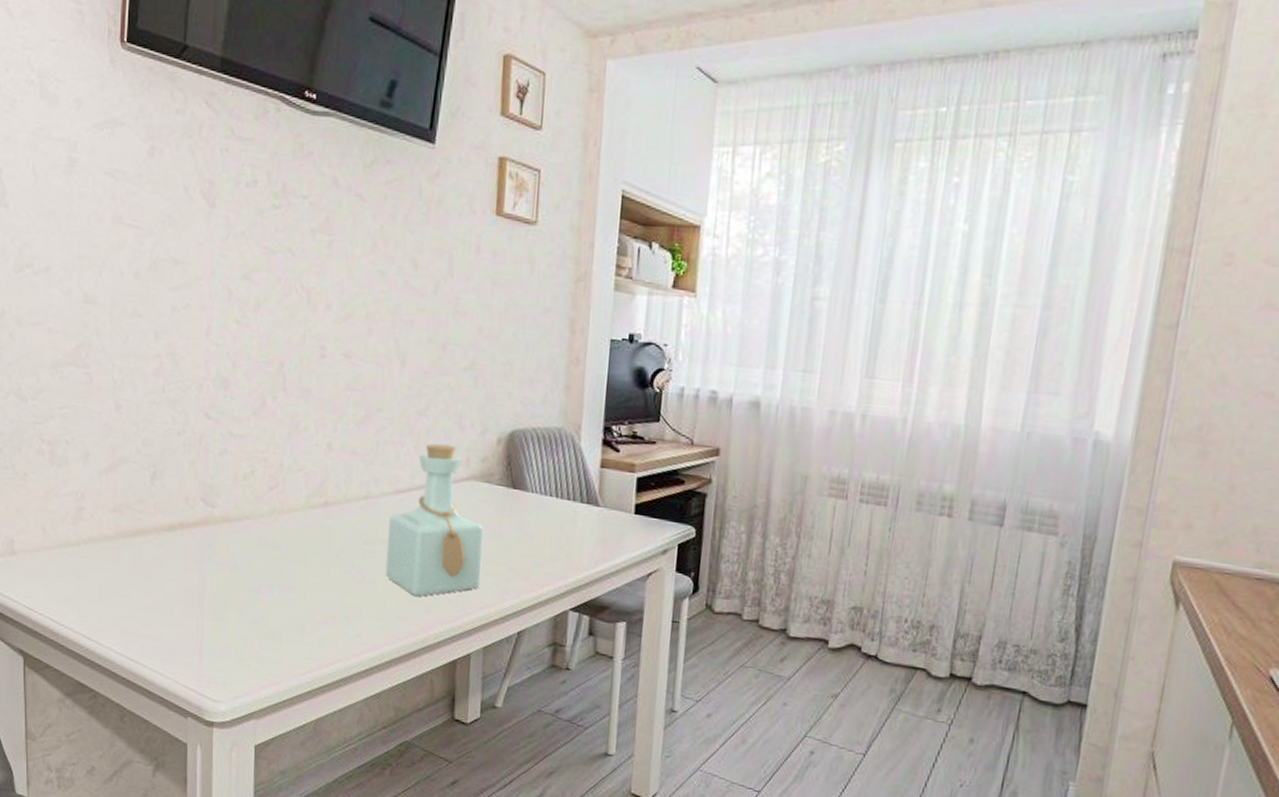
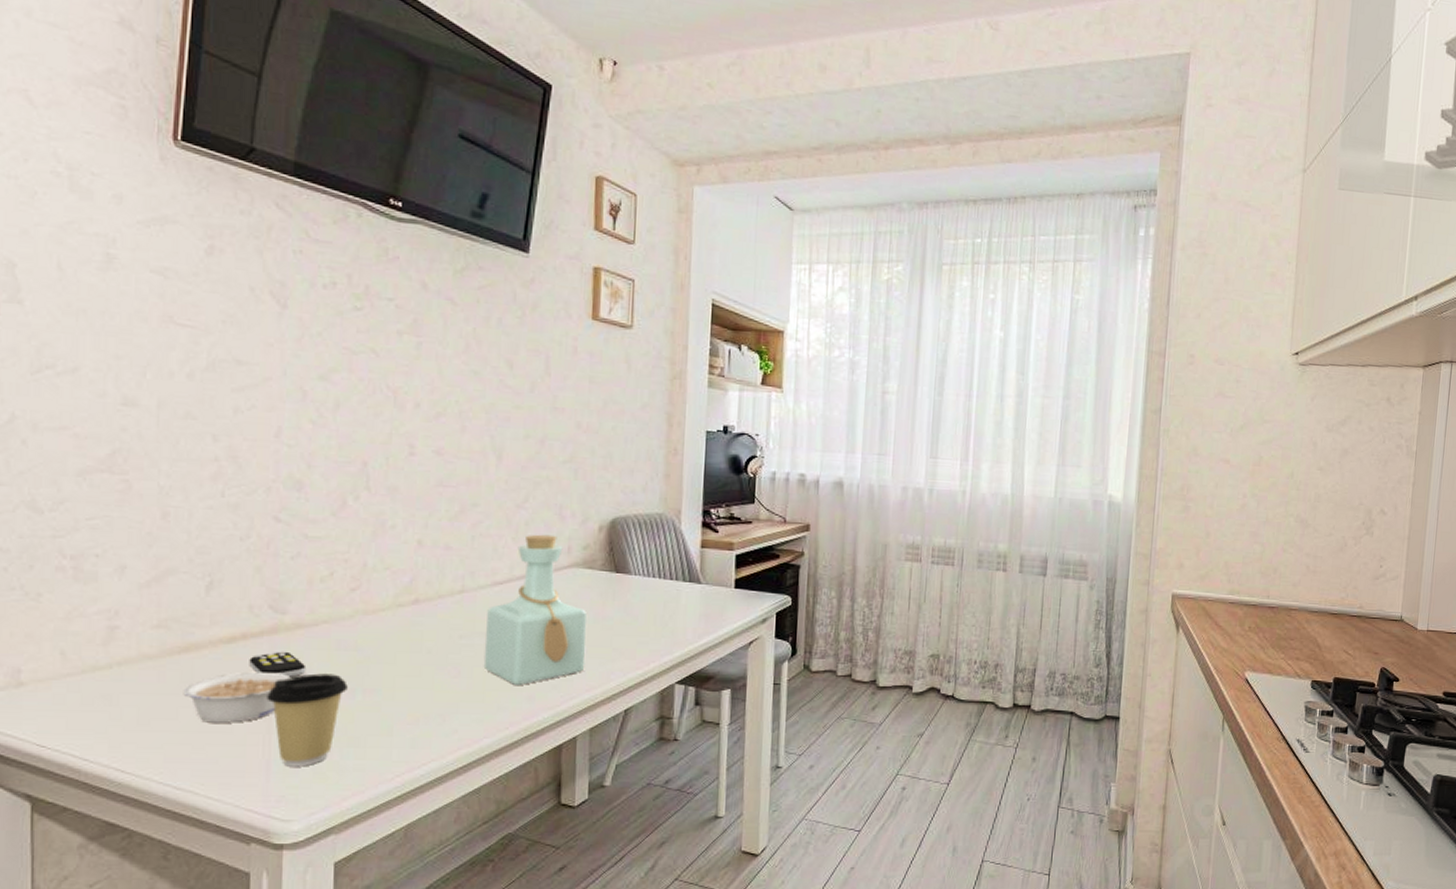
legume: none [134,559,219,606] -> present [183,672,291,723]
remote control: none [185,542,232,568] -> present [249,651,307,677]
coffee cup: none [200,566,266,653] -> present [267,673,348,767]

